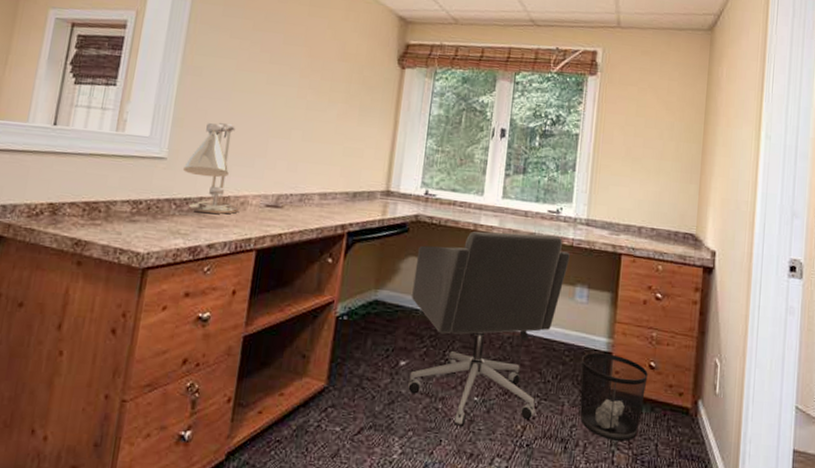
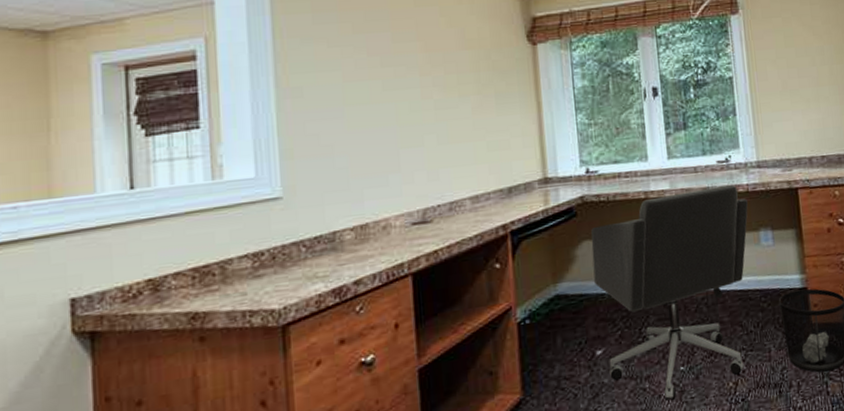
desk lamp: present [182,123,240,214] -> none [304,143,383,249]

